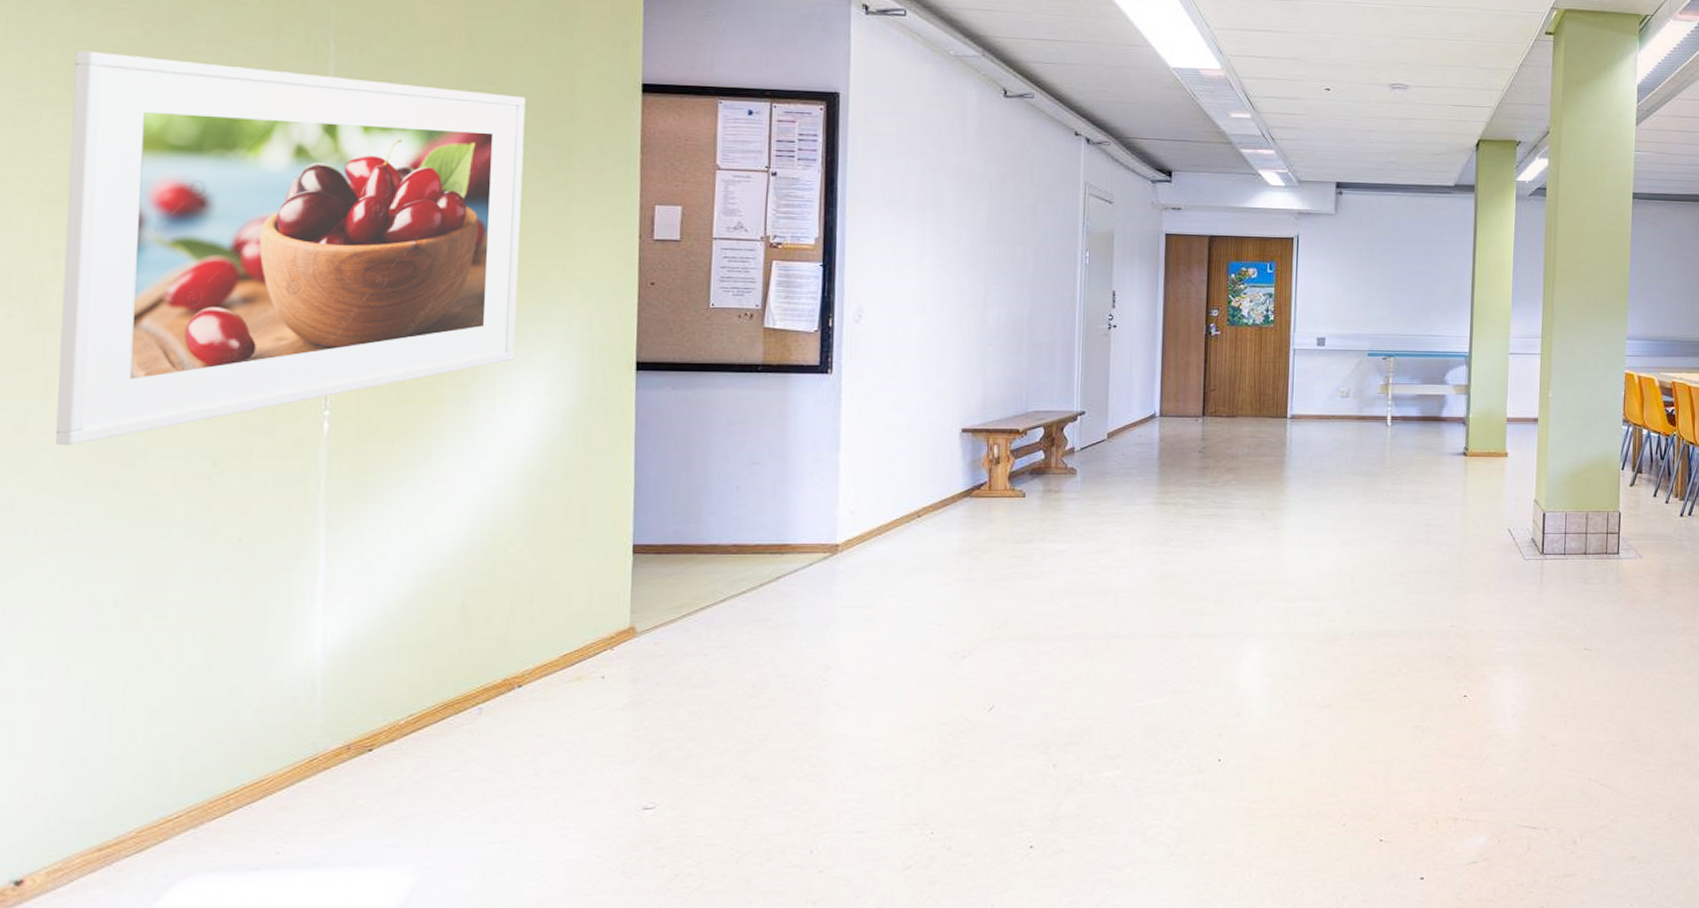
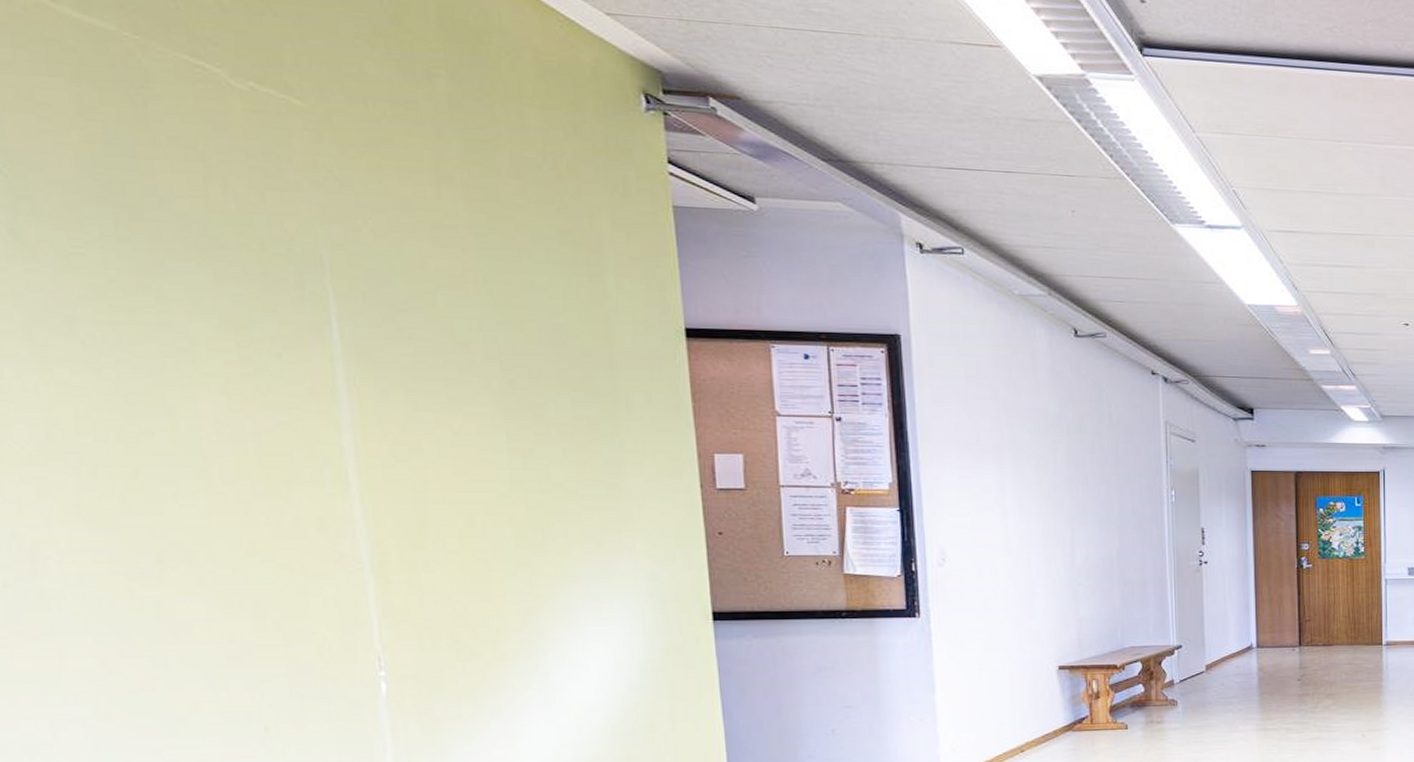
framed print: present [56,50,526,446] -> none [32,301,580,718]

